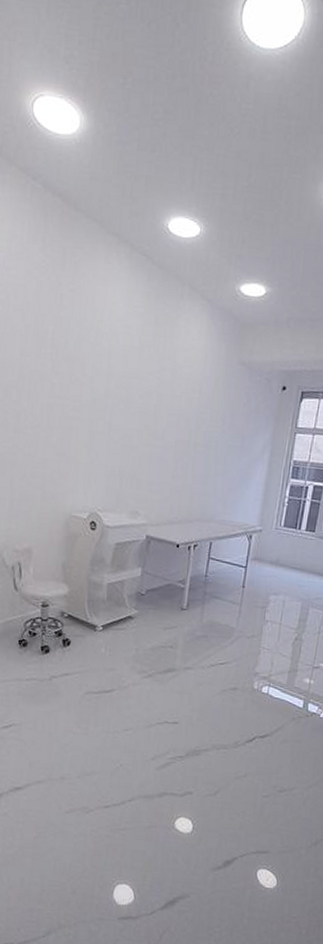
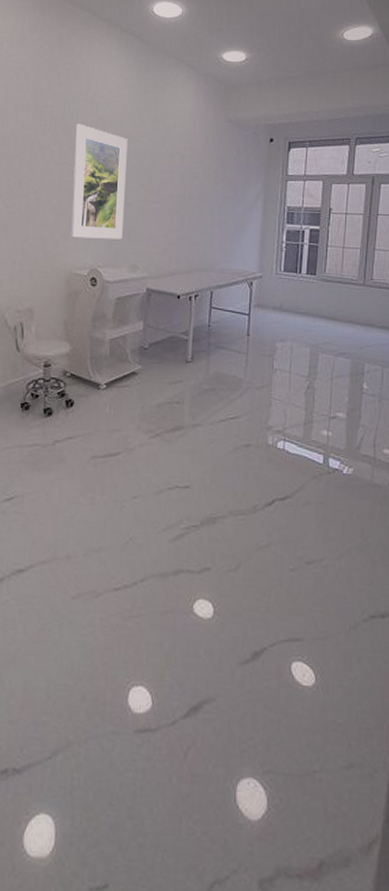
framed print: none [71,354,134,484] -> present [71,123,128,240]

